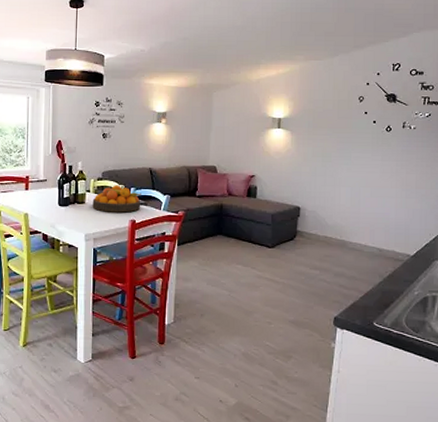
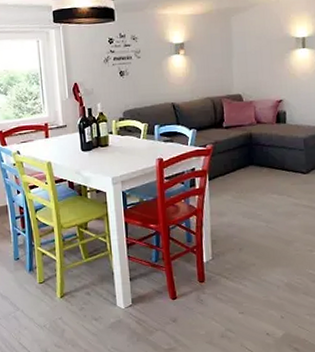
fruit bowl: present [92,185,141,213] -> none [116,123,167,153]

